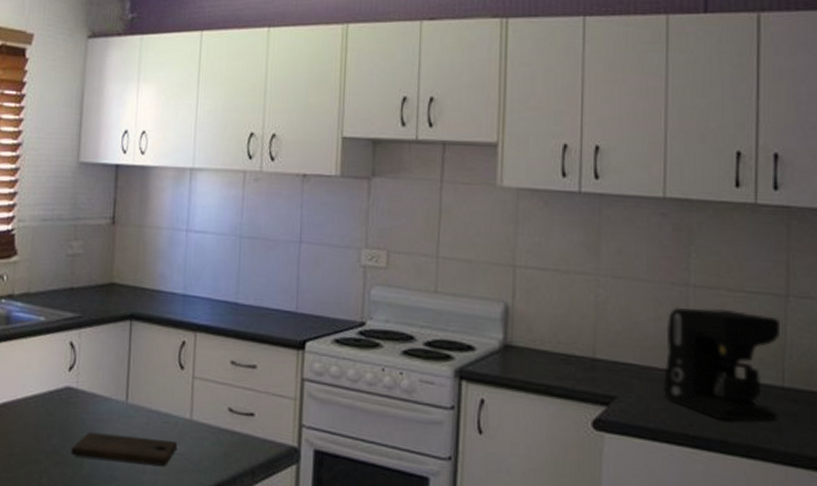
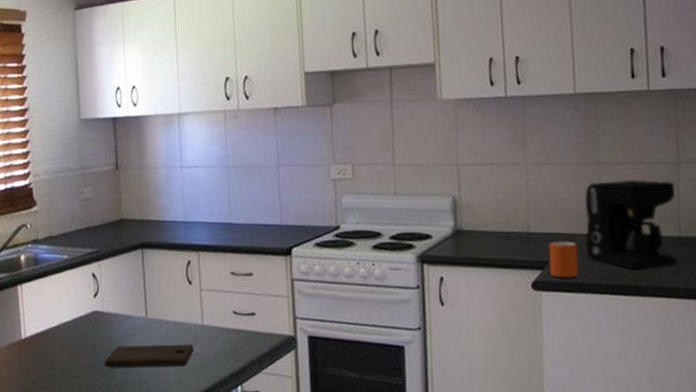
mug: none [617,373,653,421] -> present [549,241,579,278]

